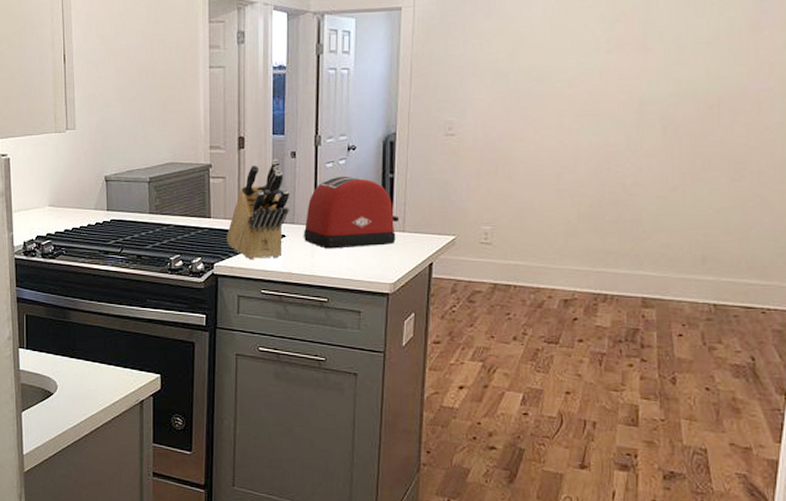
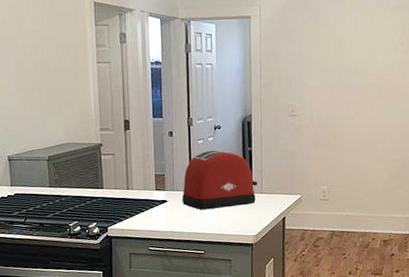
knife block: present [226,158,289,260] -> none [117,137,169,223]

